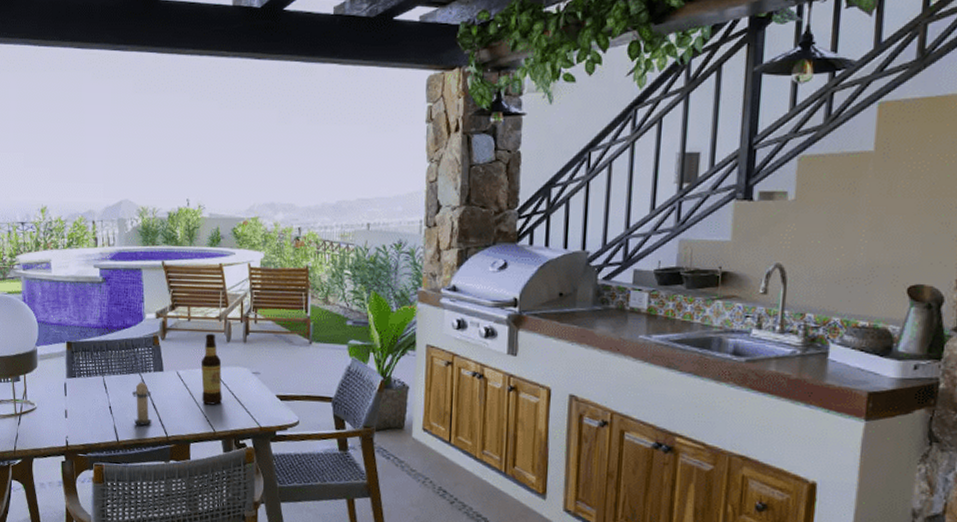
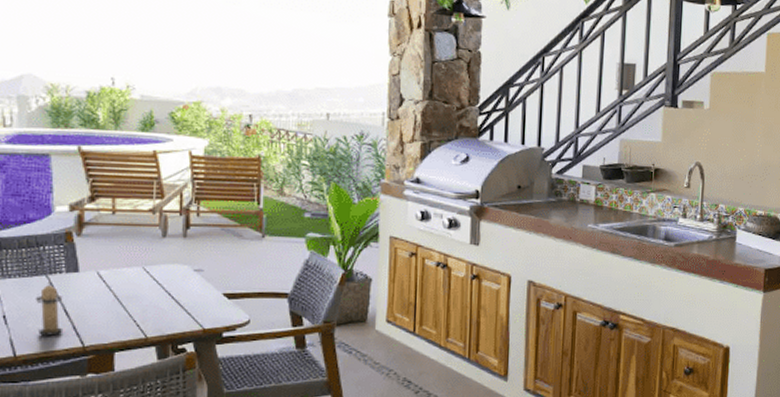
bottle: present [201,333,222,405] -> none [128,227,156,308]

